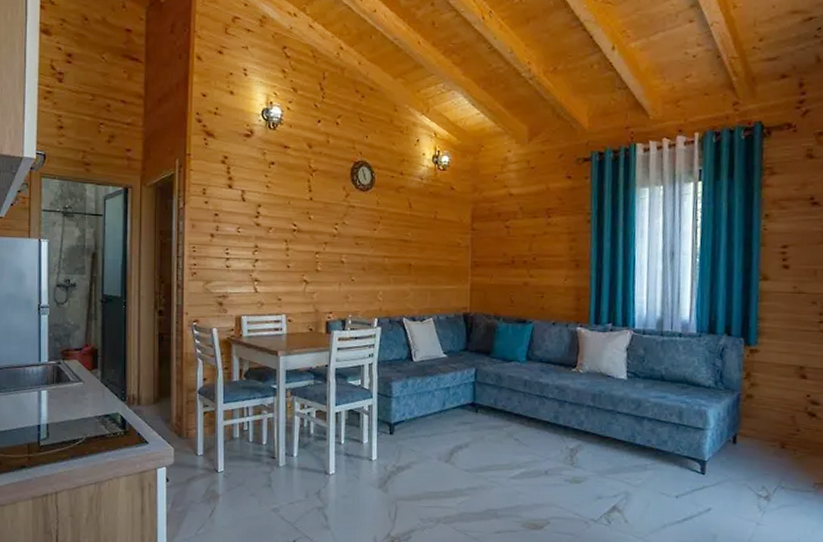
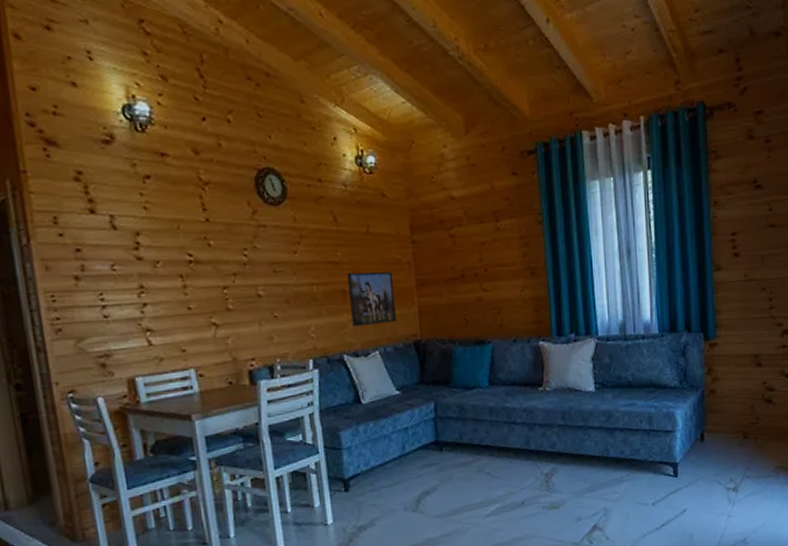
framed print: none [413,250,452,296] -> present [346,271,397,327]

